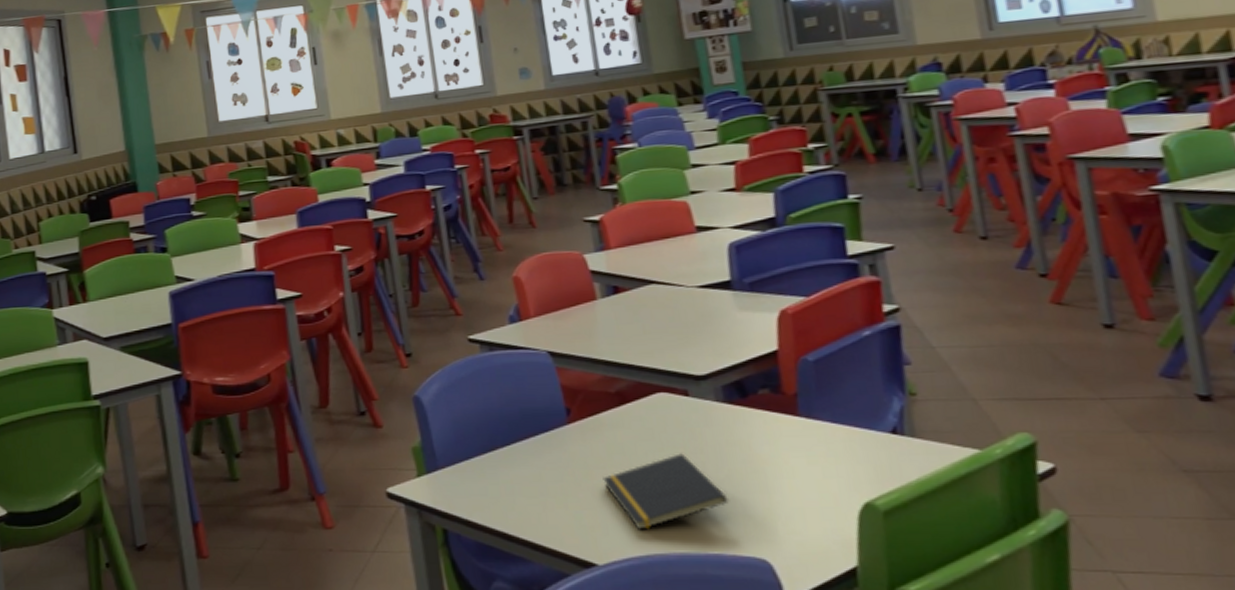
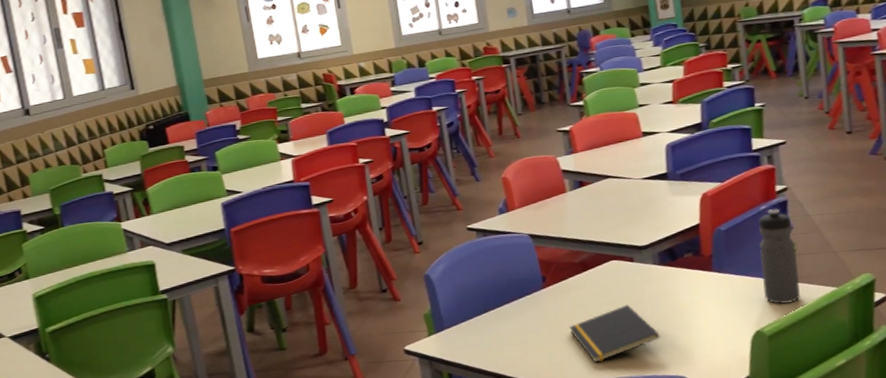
water bottle: none [860,336,929,469] -> present [758,209,801,305]

